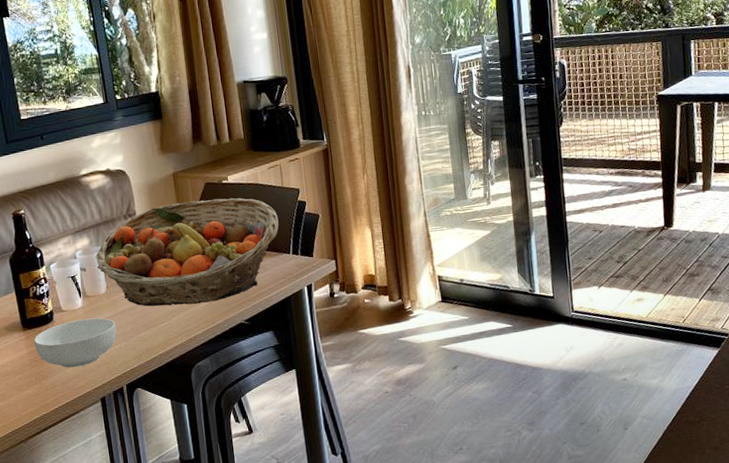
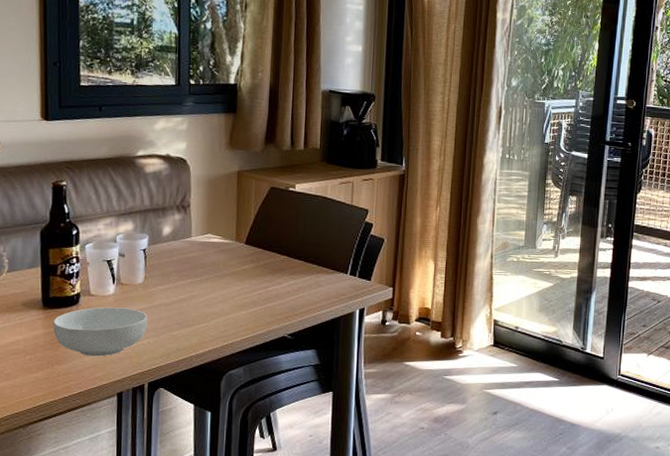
fruit basket: present [95,198,279,307] -> none [137,202,342,310]

